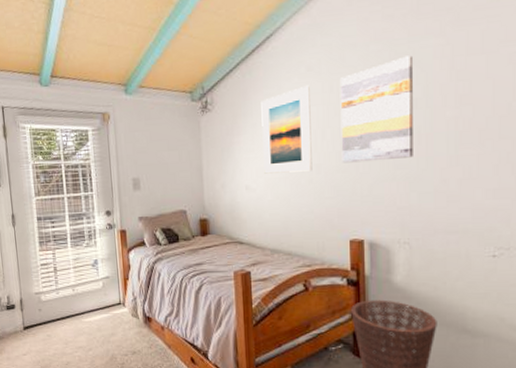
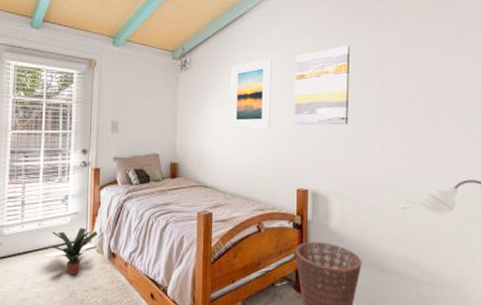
potted plant: none [84,292,132,340] -> present [49,228,98,275]

